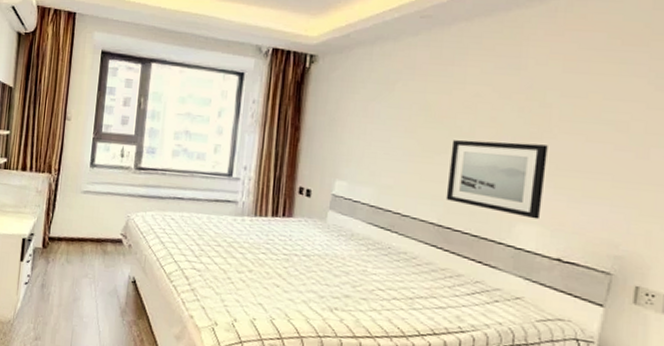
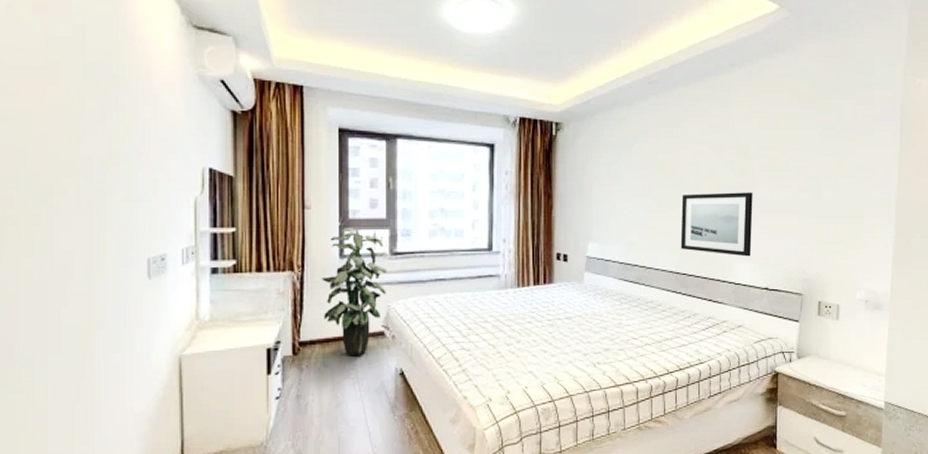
indoor plant: none [72,139,131,258] -> present [321,227,387,355]

